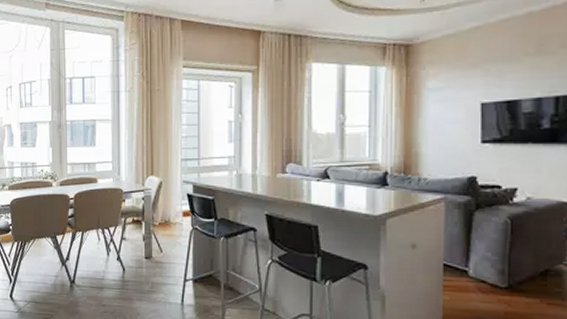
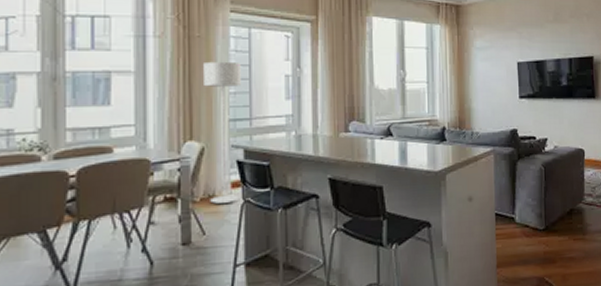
floor lamp: none [162,110,191,229] -> present [204,61,241,205]

